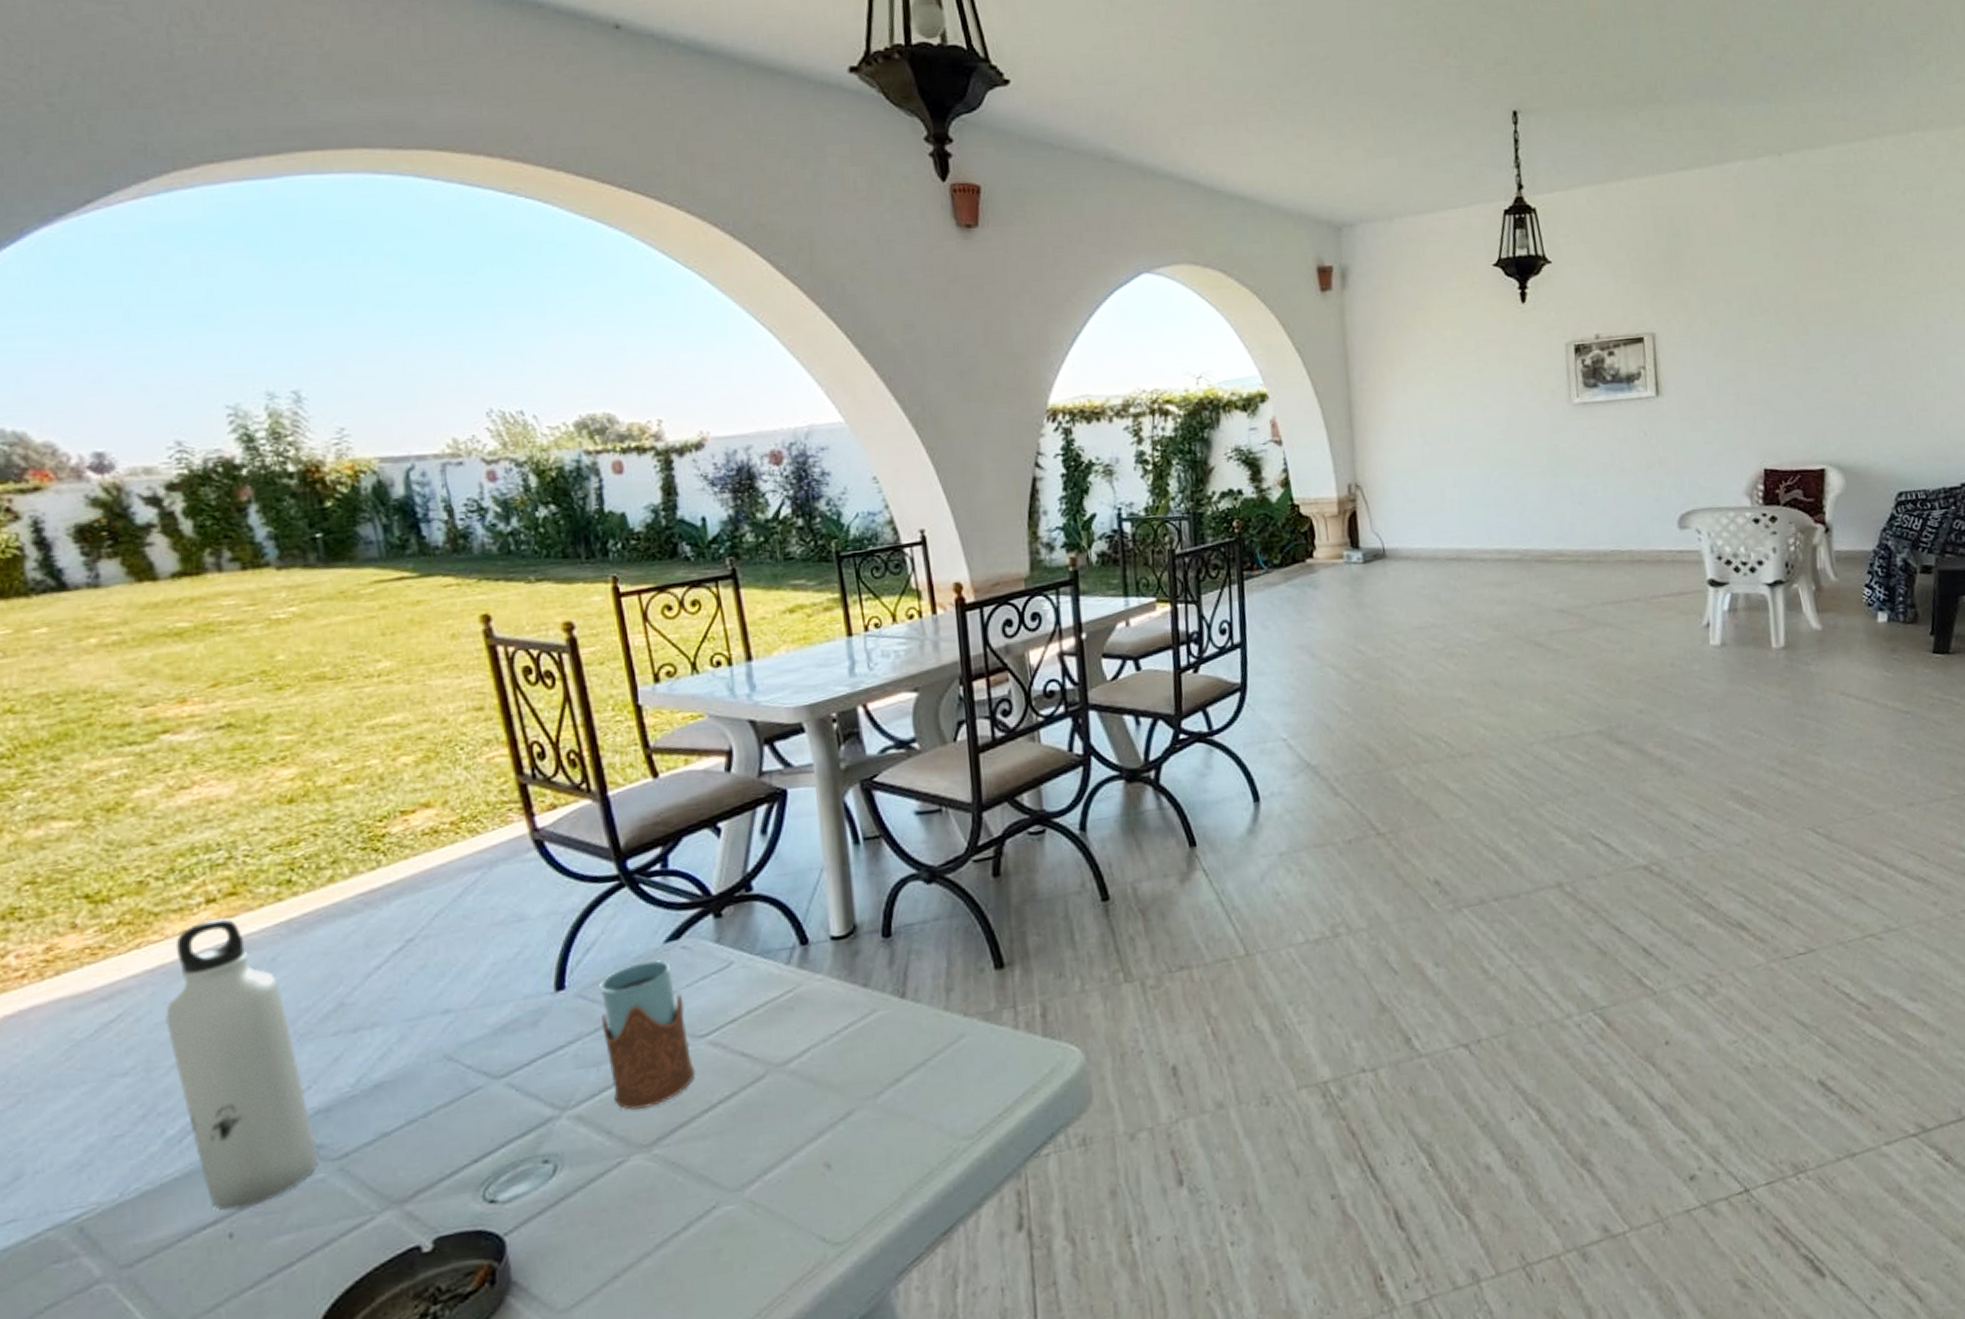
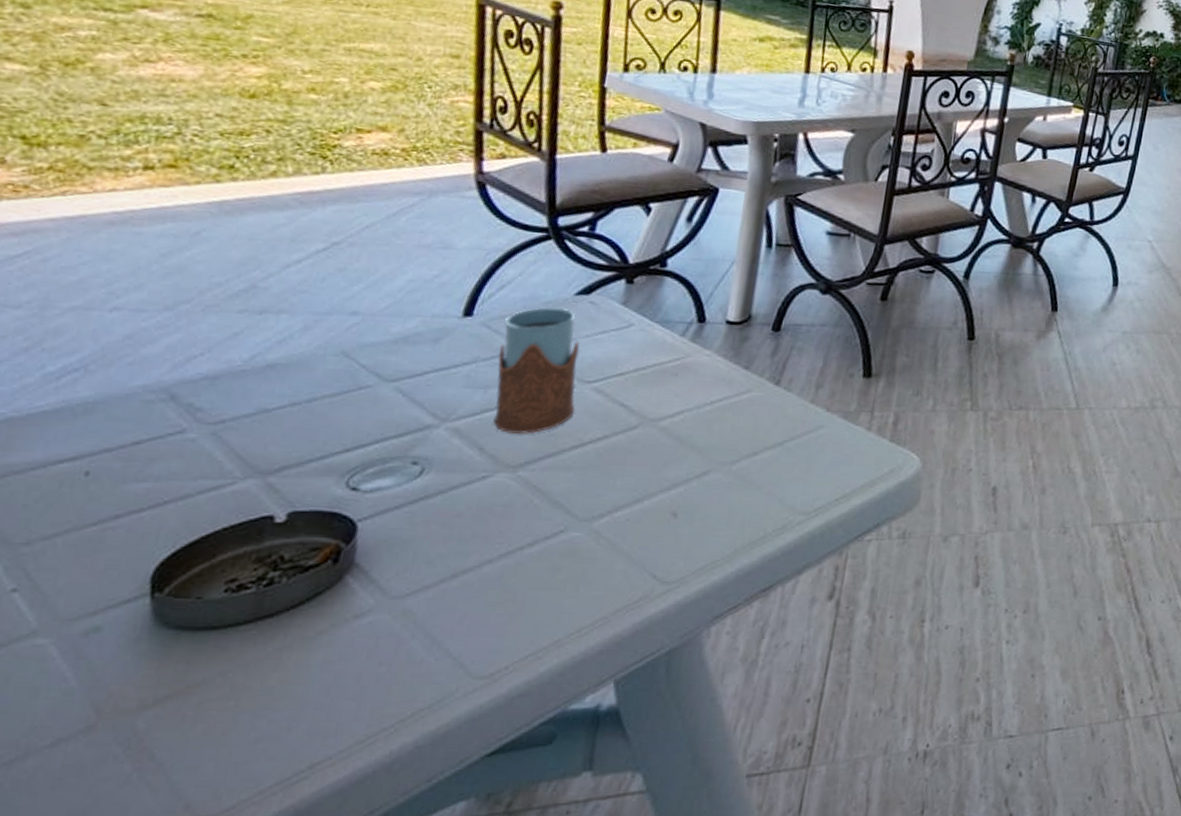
water bottle: present [166,918,319,1211] -> none [72,184,197,451]

